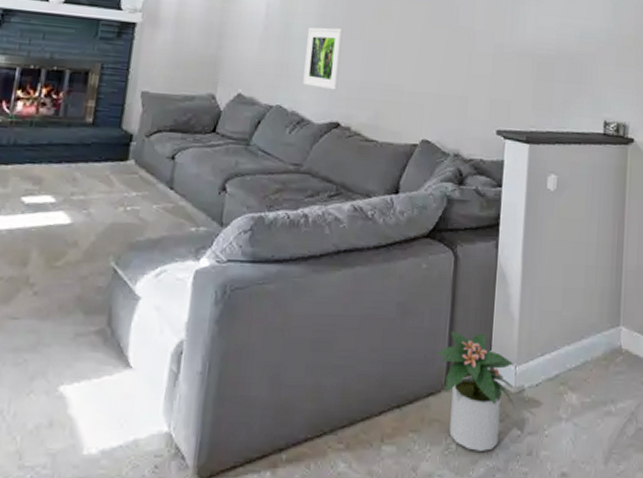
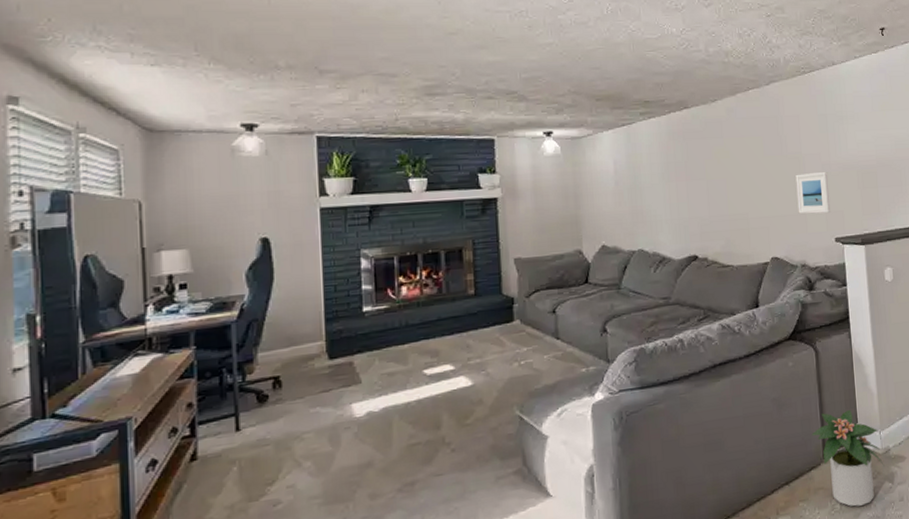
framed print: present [303,27,343,91] -> none [655,172,690,228]
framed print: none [459,51,500,100] -> present [795,171,831,214]

